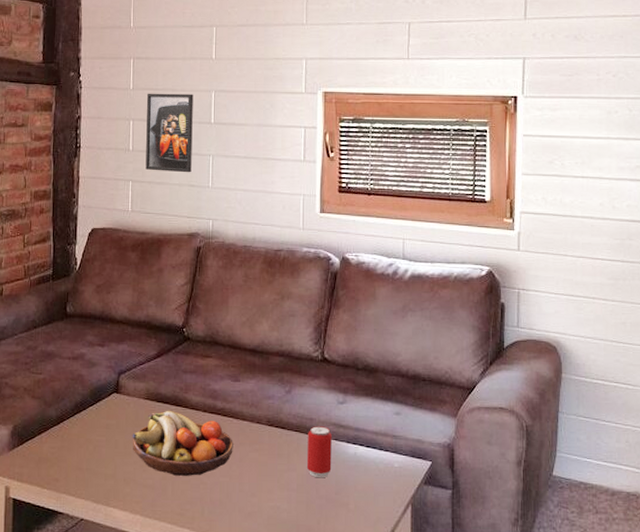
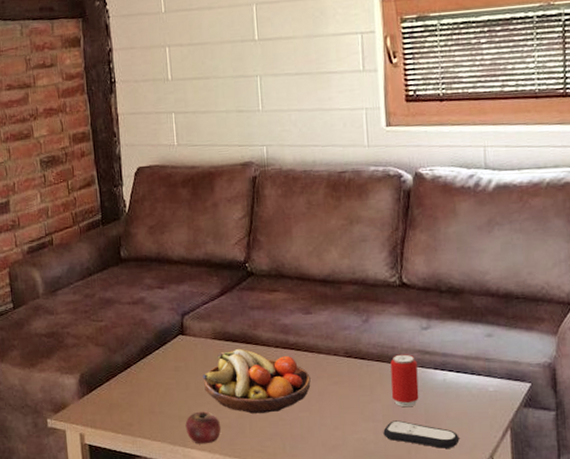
apple: none [110,470,145,504] -> present [185,411,222,444]
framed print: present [145,93,193,173] -> none [182,10,239,99]
remote control: none [296,490,365,521] -> present [383,420,460,449]

